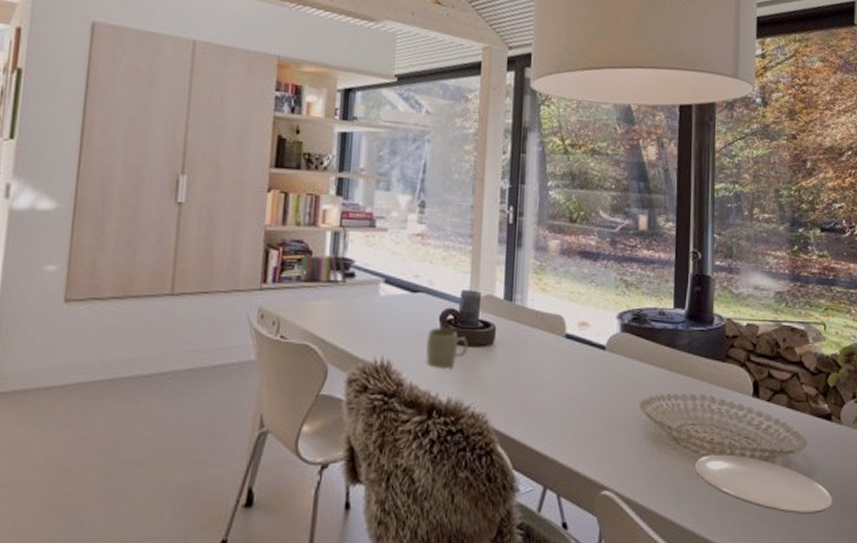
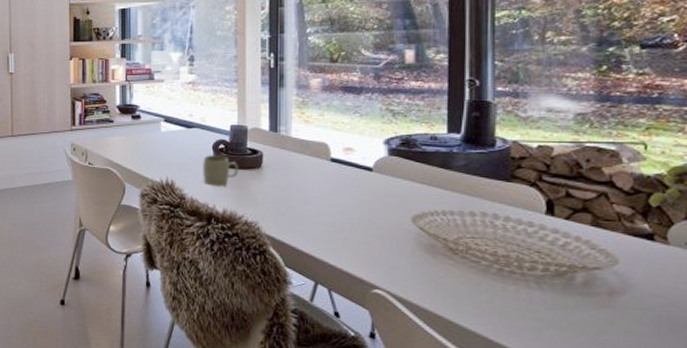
books: present [300,253,348,283] -> none [99,102,135,123]
plate: present [696,454,833,514] -> none [476,265,654,329]

